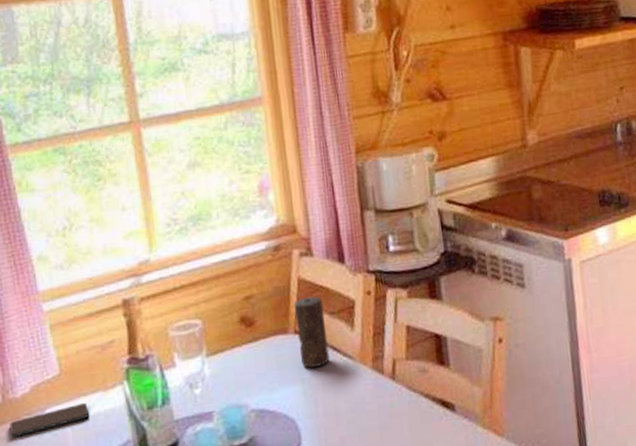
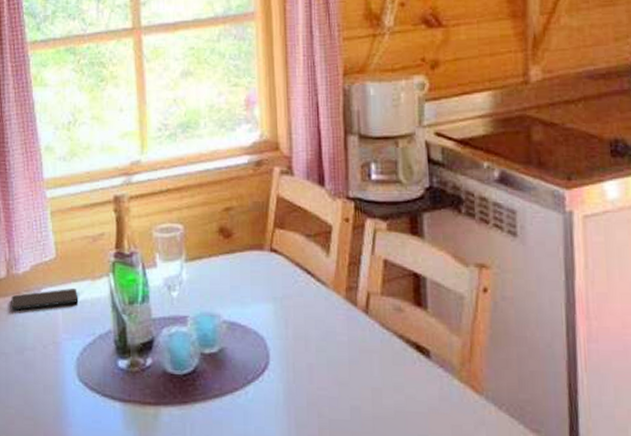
candle: present [293,296,330,368] -> none [271,216,303,288]

